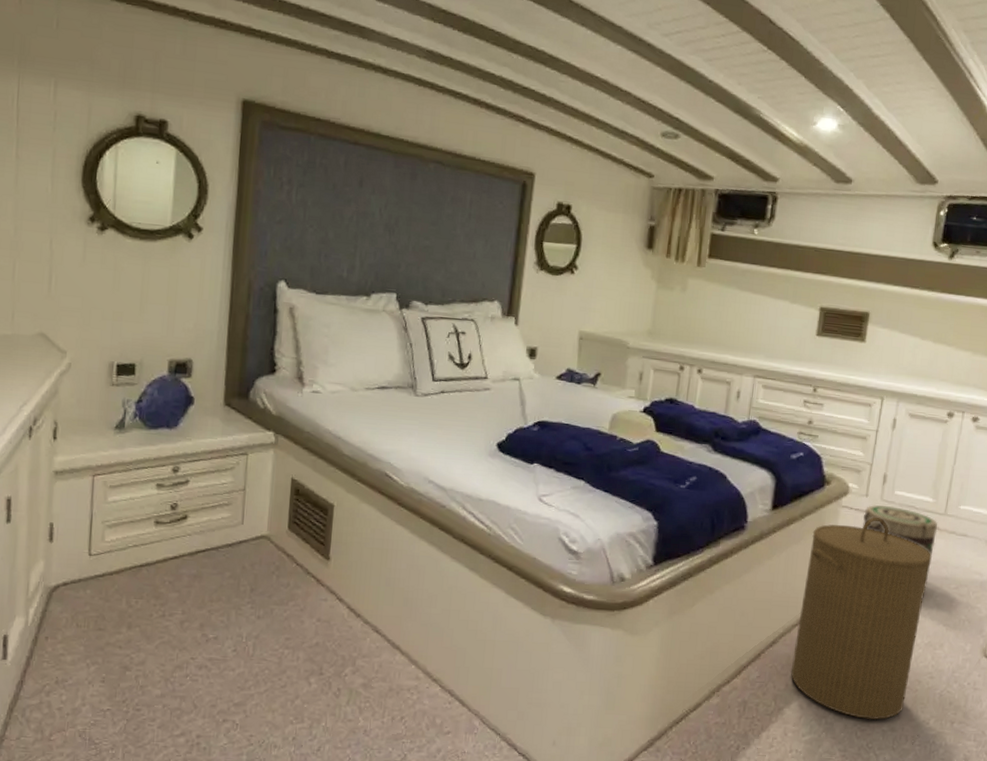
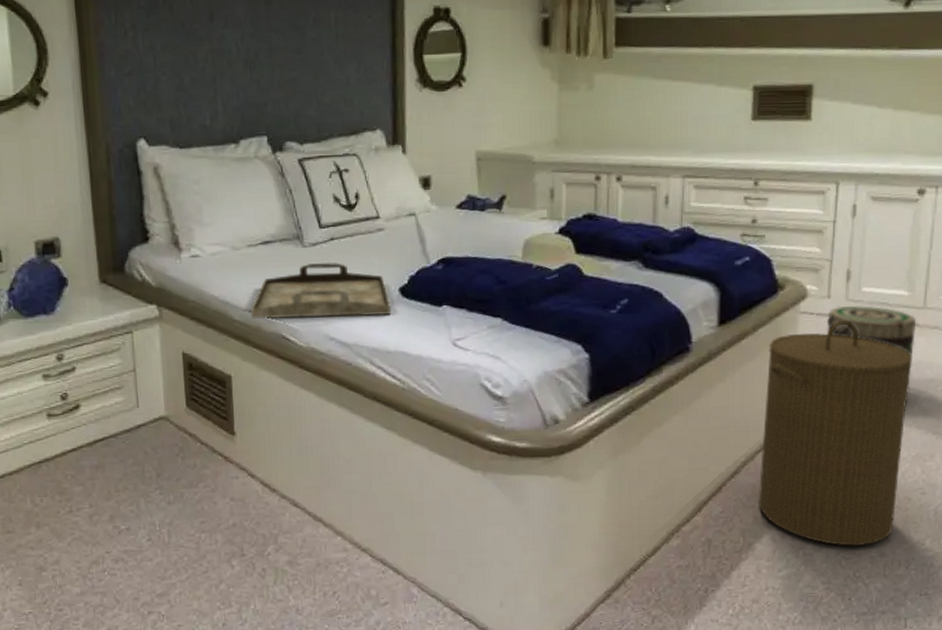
serving tray: none [359,411,488,466] -> present [249,262,392,320]

